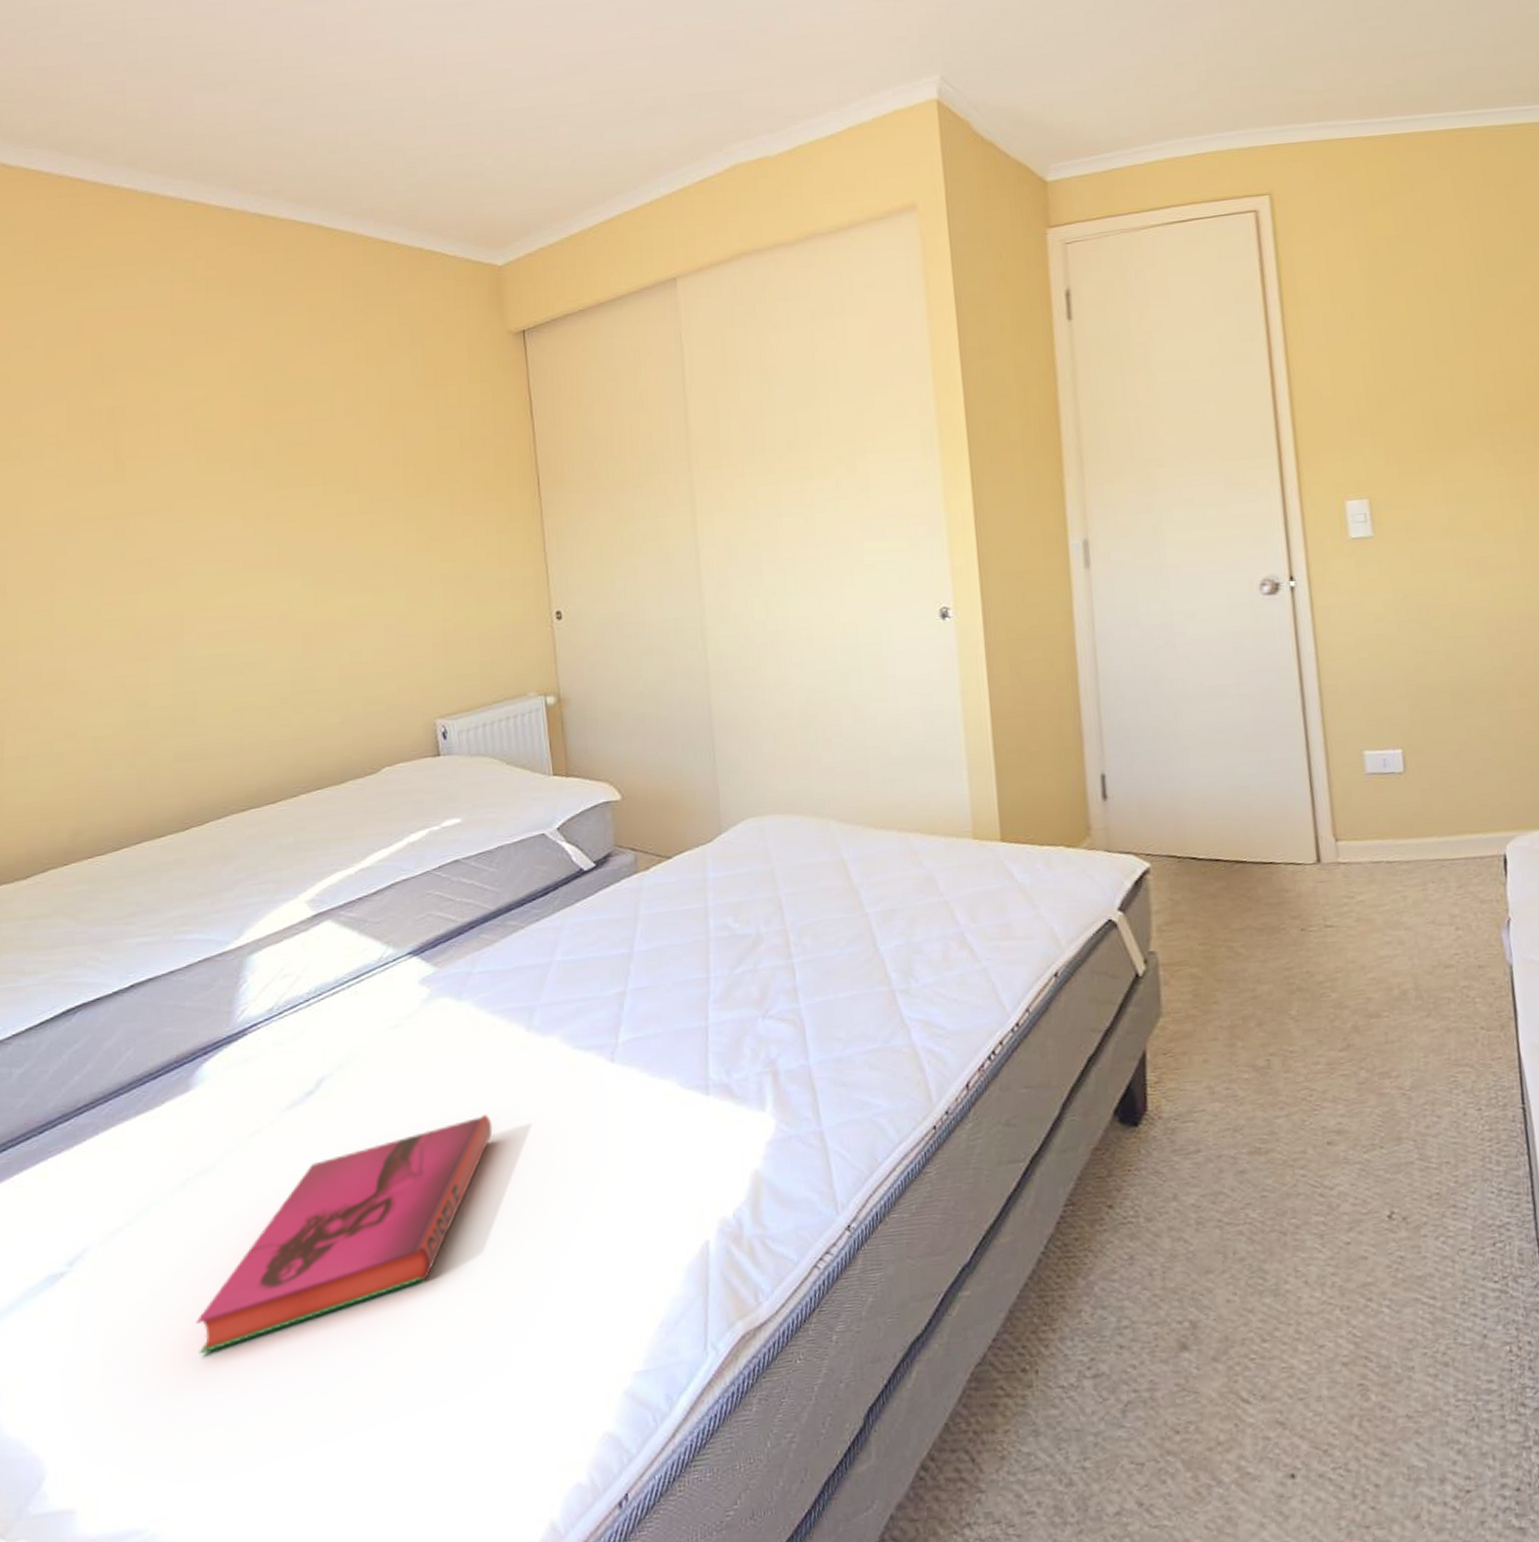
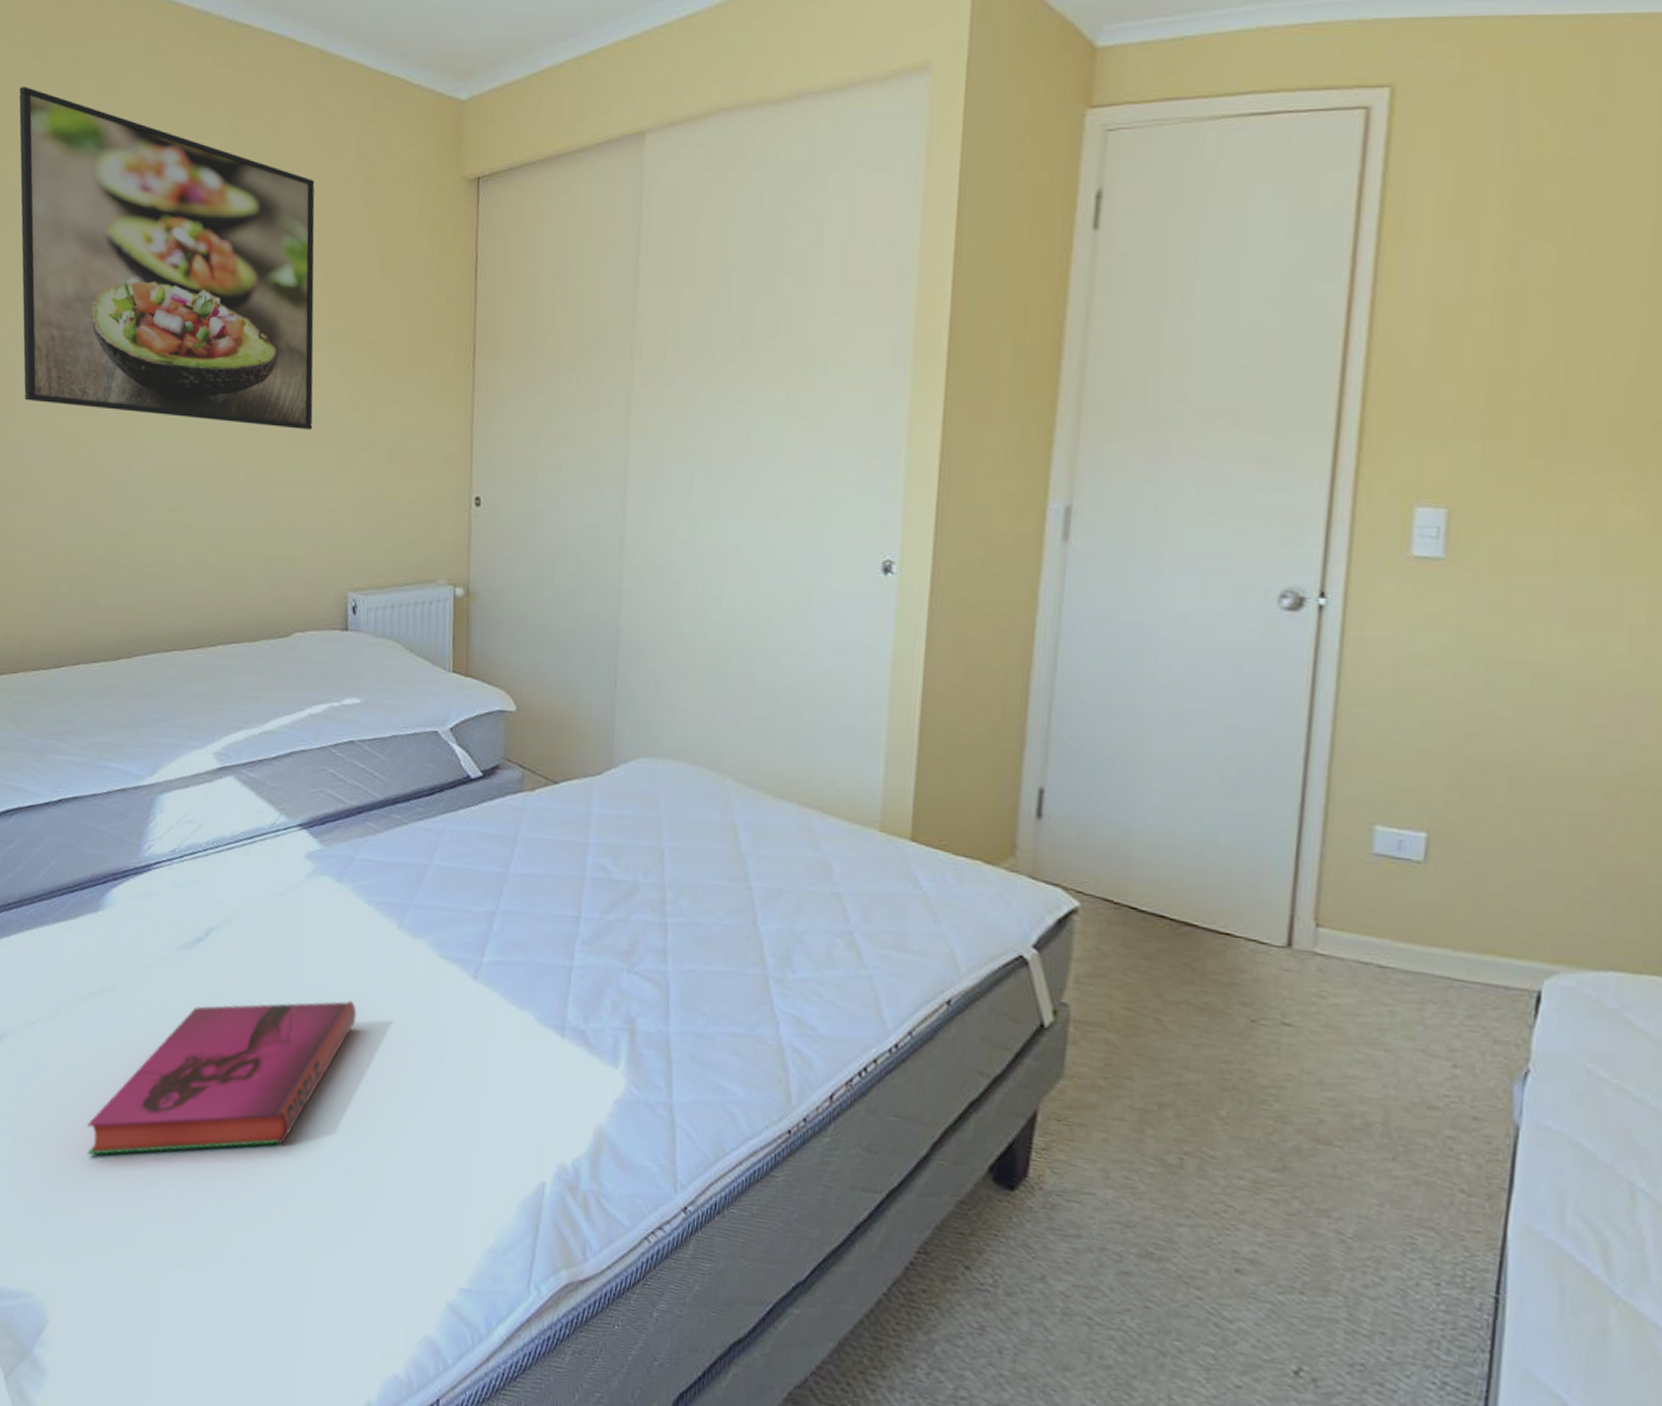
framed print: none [23,290,381,590] -> present [19,87,315,430]

